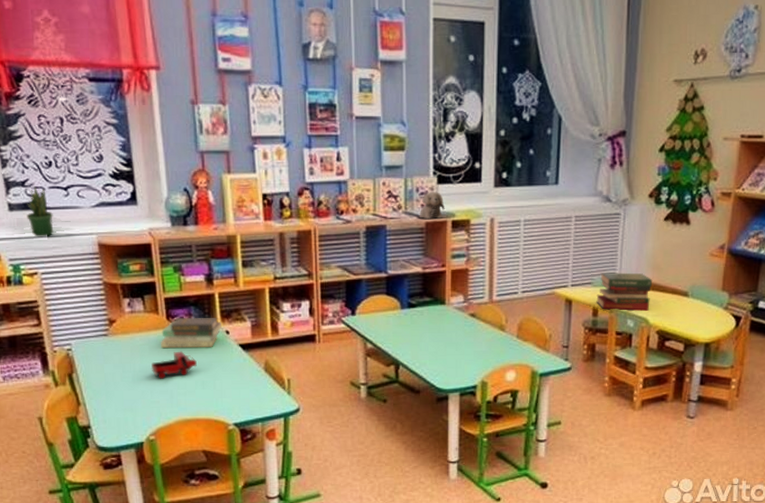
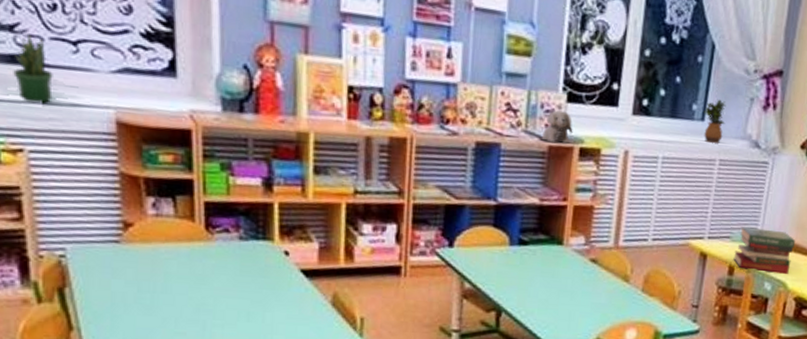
toy truck: present [151,351,197,379] -> none [177,271,242,305]
books: present [161,318,222,349] -> none [194,229,280,270]
potted plant: none [557,164,577,203] -> present [704,99,726,145]

